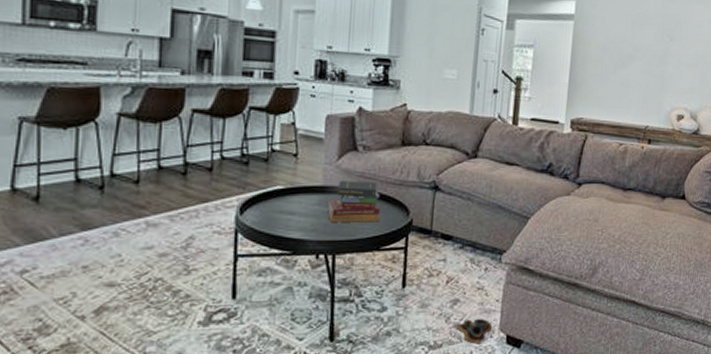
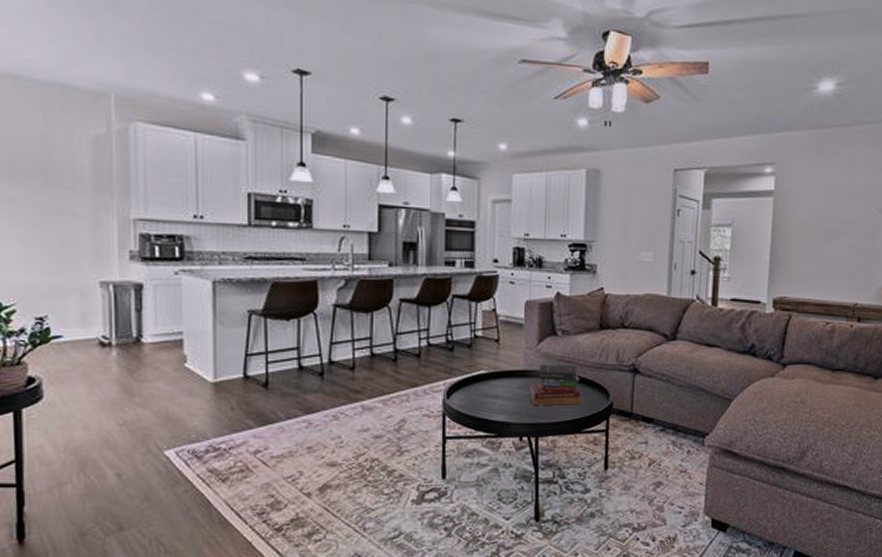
dog toy: present [456,318,492,343] -> none [659,501,696,526]

